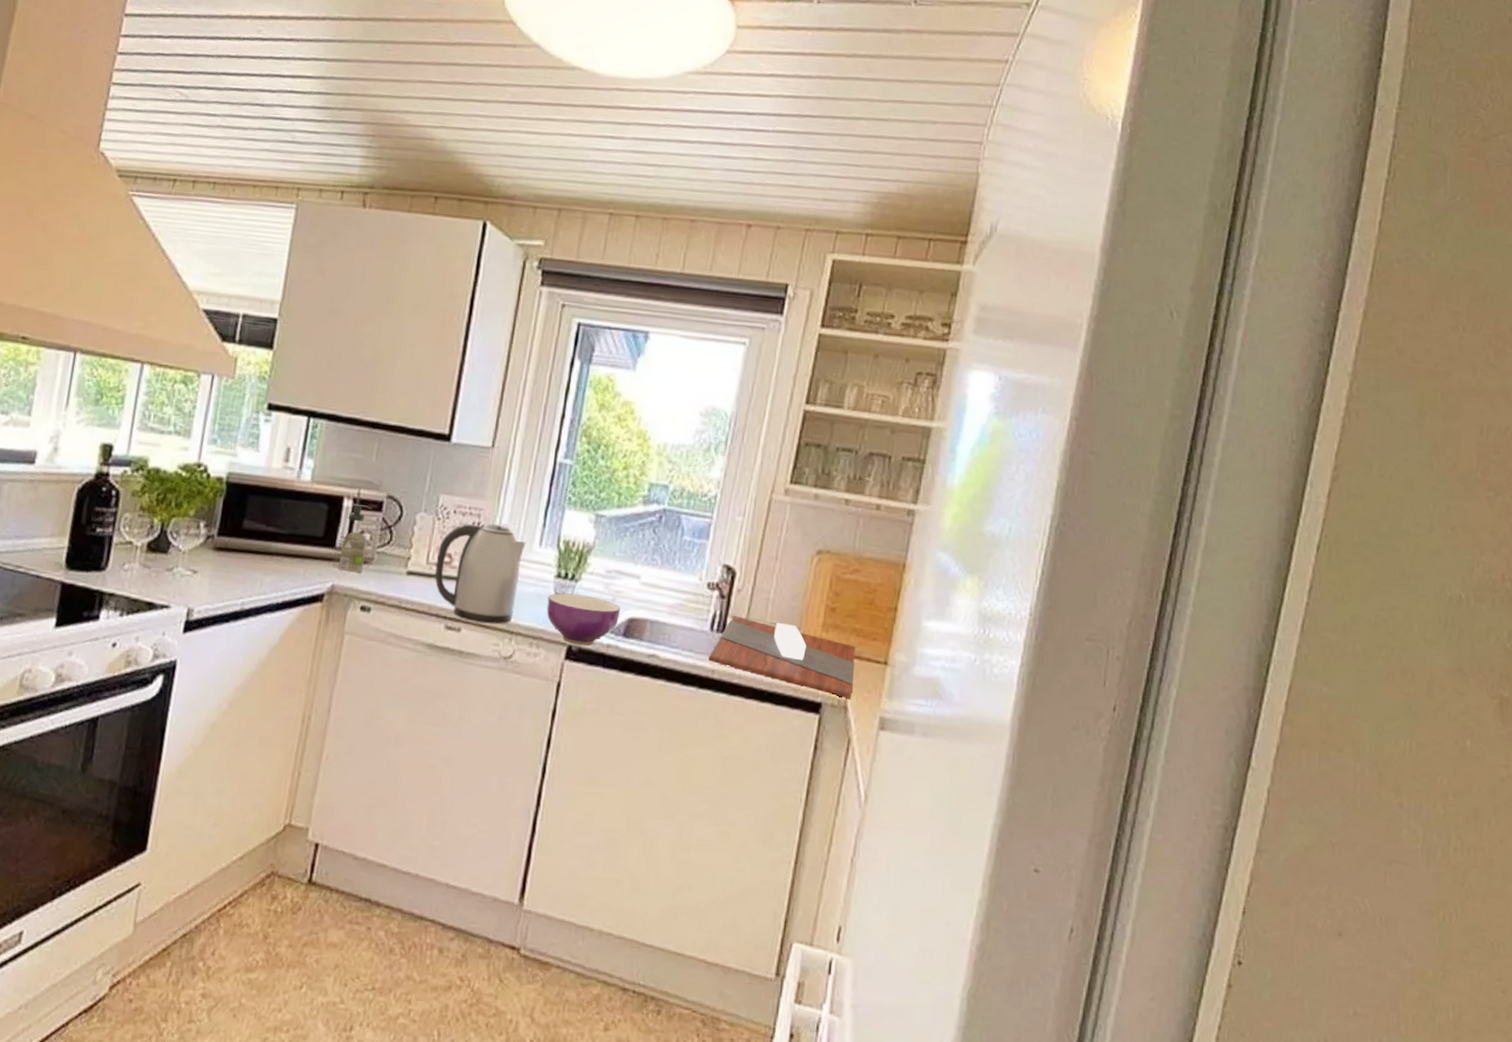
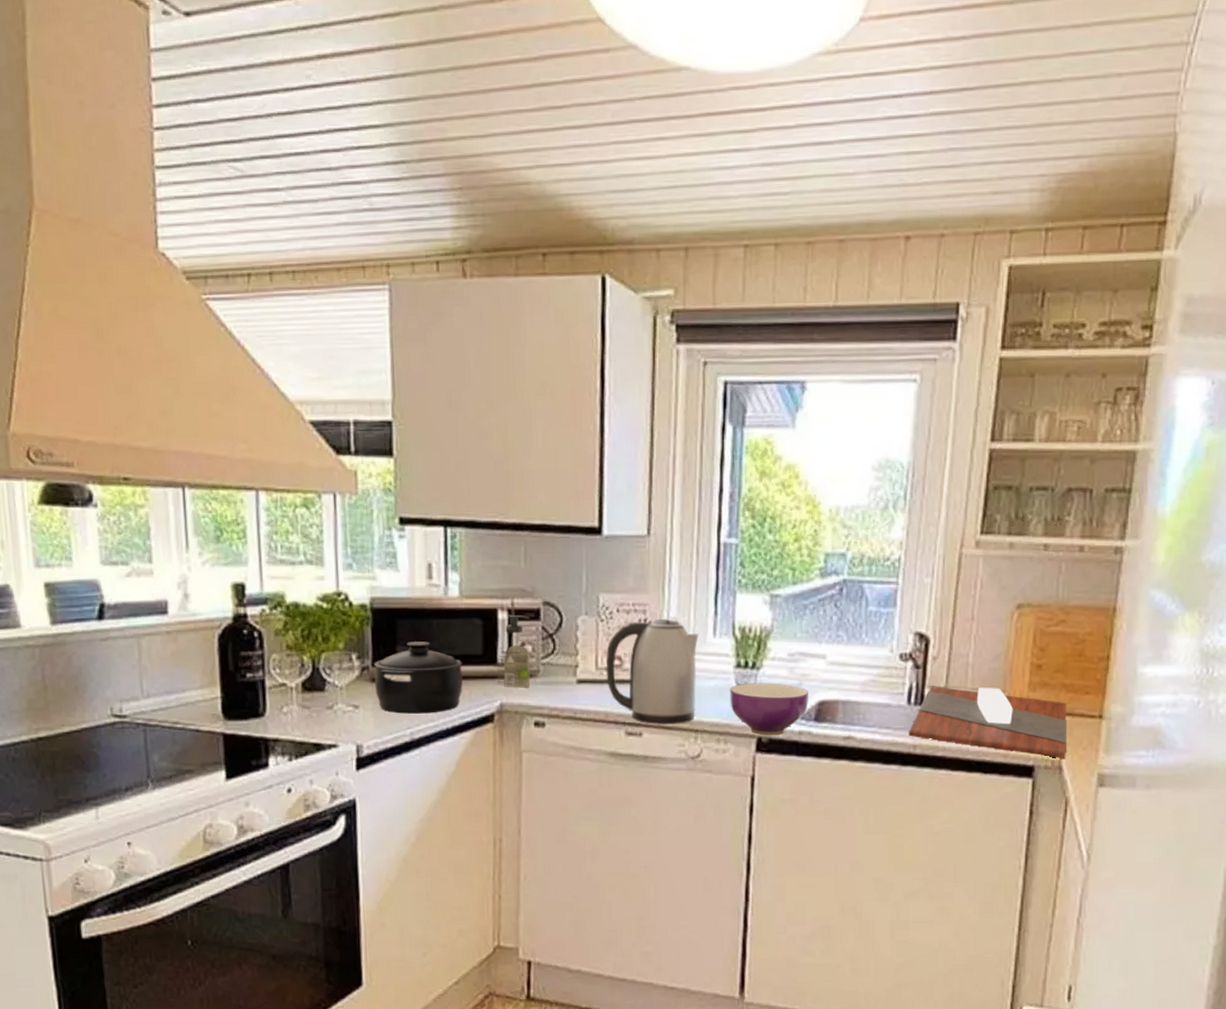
saucepan: none [216,517,303,587] -> present [374,641,463,714]

